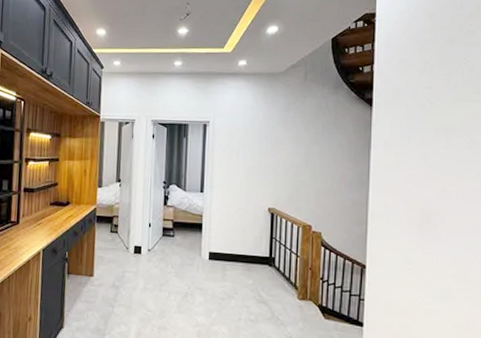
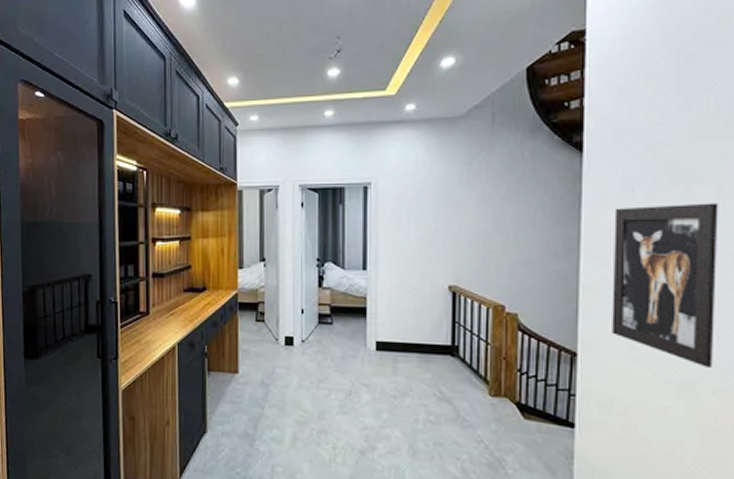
wall art: none [392,150,470,280] -> present [612,203,719,368]

